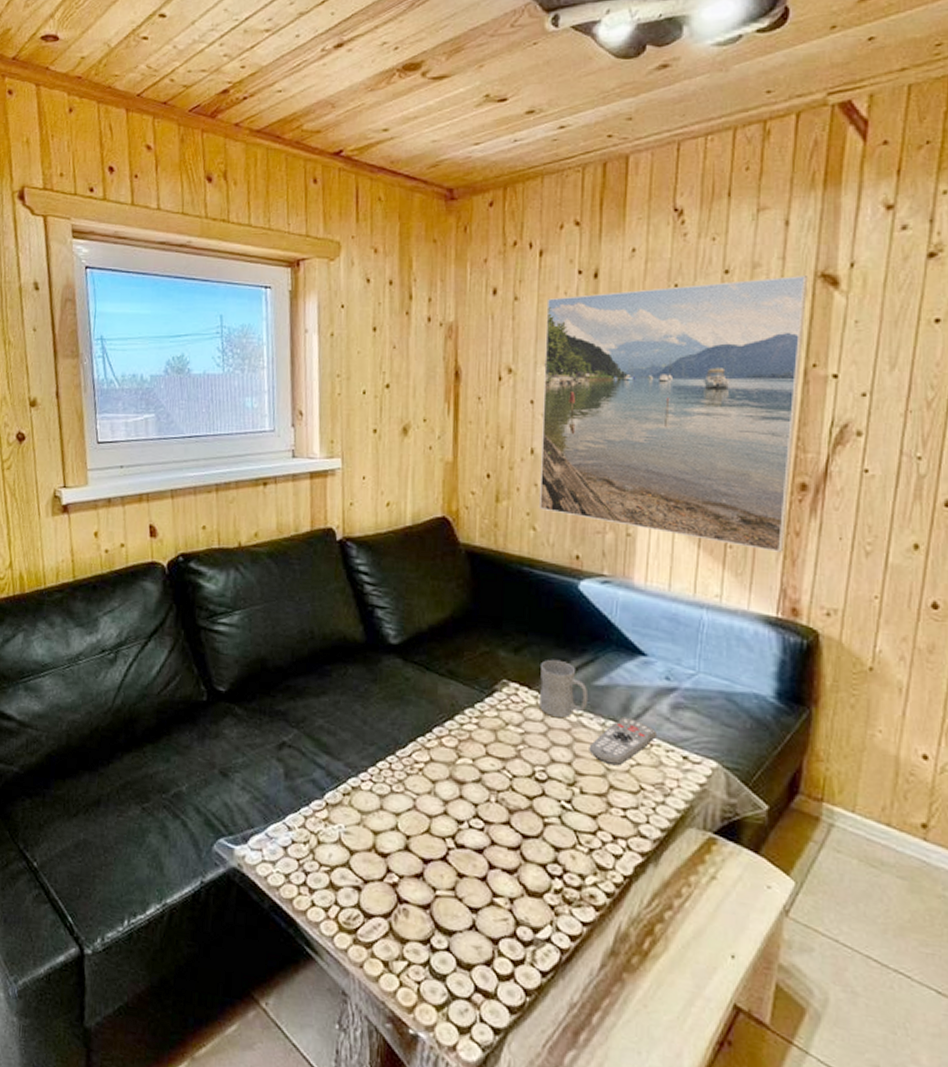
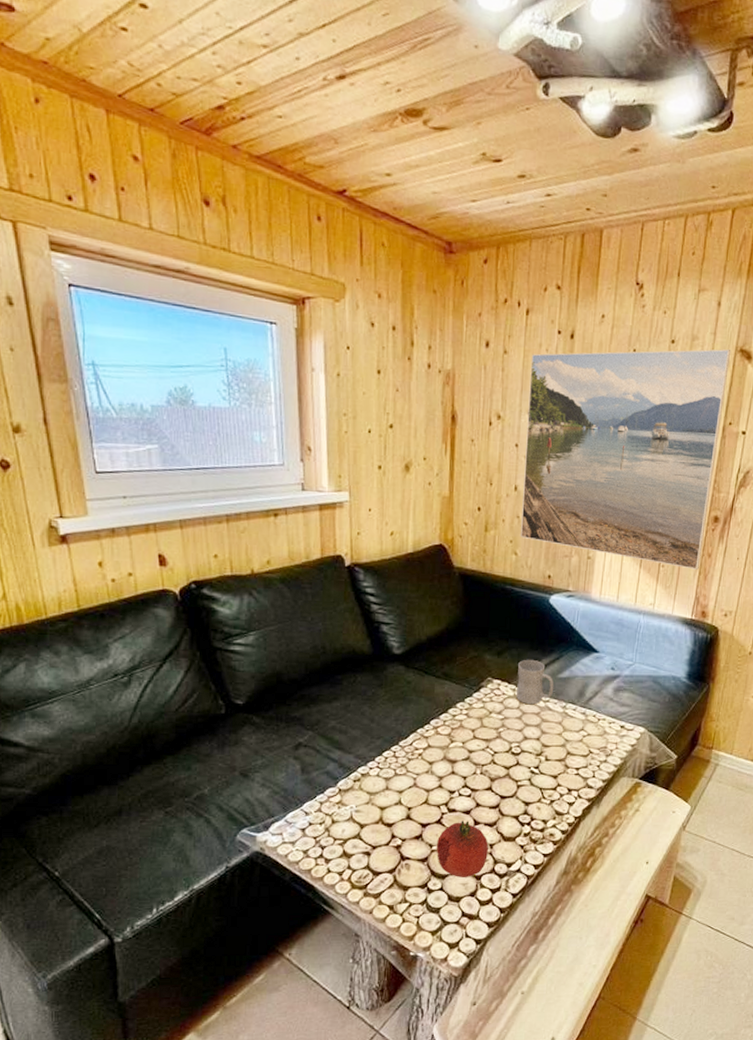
fruit: none [442,861,507,939] -> present [437,821,488,877]
remote control: present [589,716,658,766] -> none [553,700,604,737]

